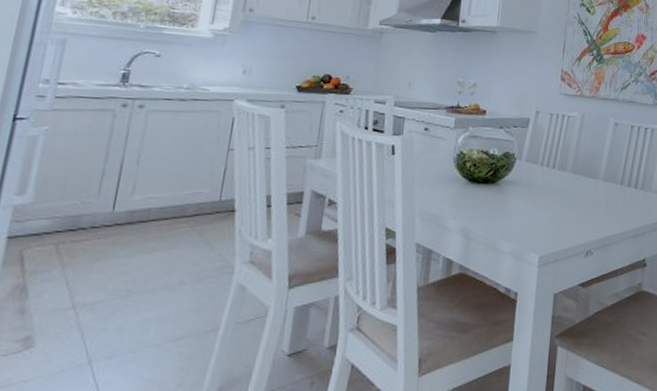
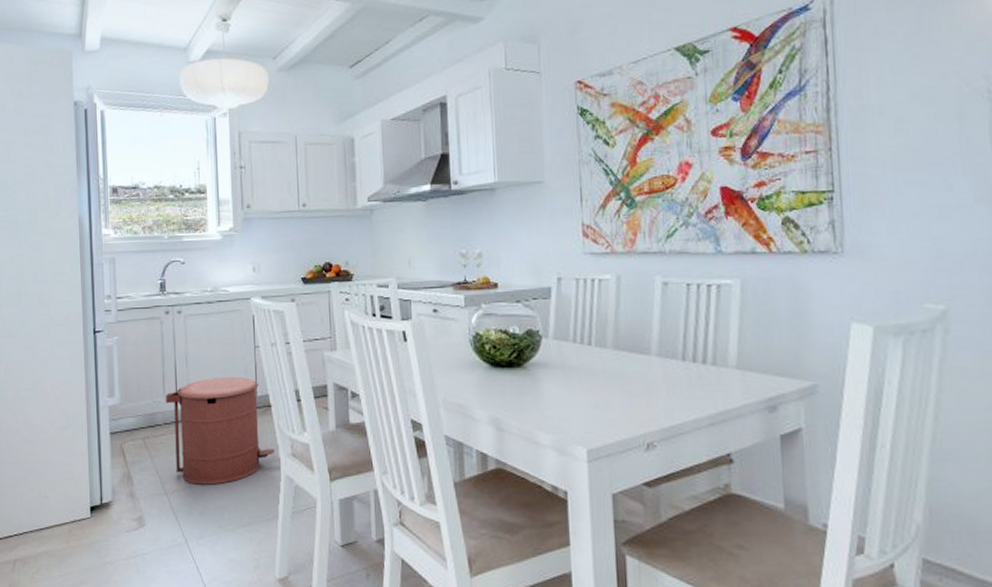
trash can: none [95,179,230,296] -> present [165,377,275,485]

